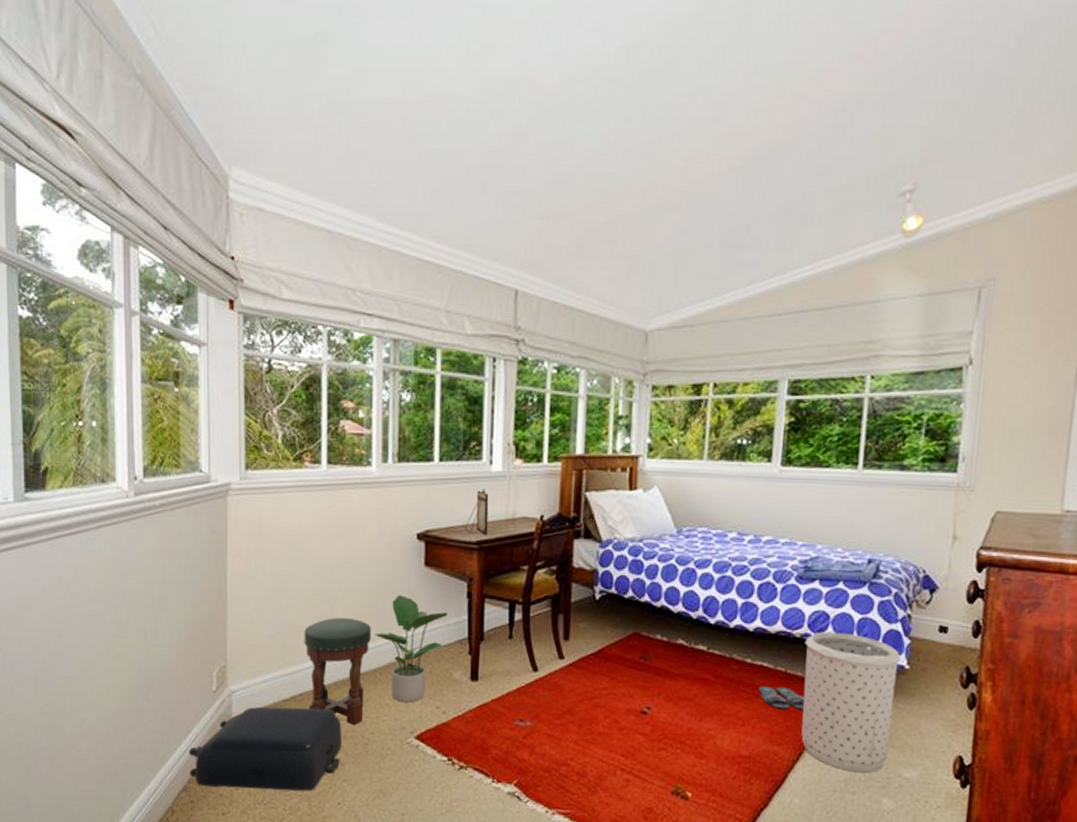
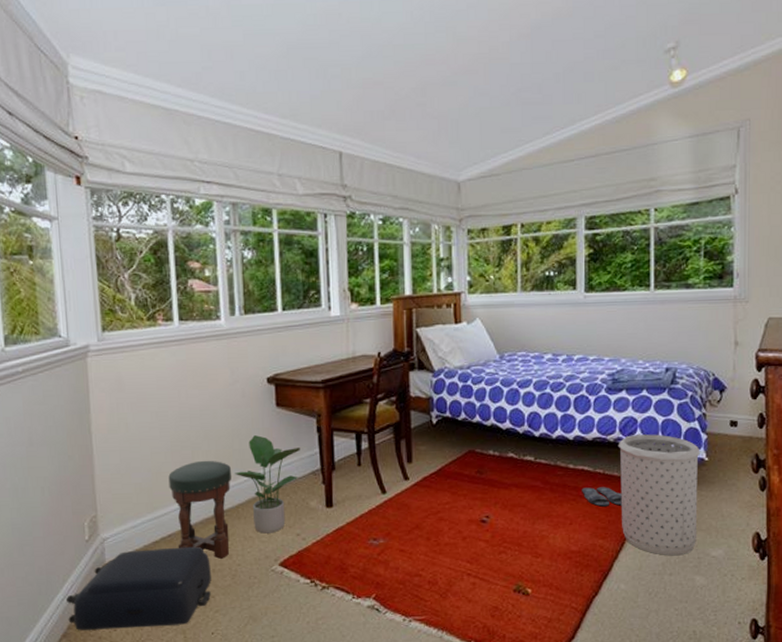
photo frame: present [465,489,489,535] -> none [311,332,331,374]

